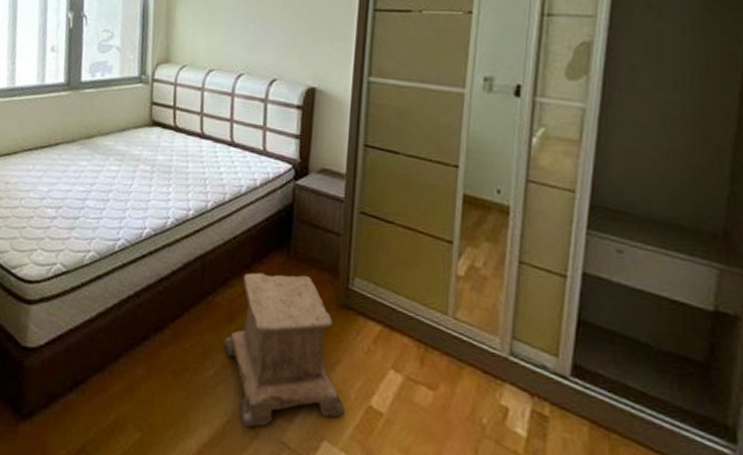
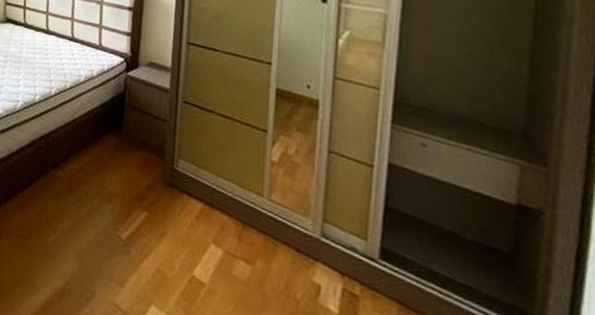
stool: present [223,272,345,427] -> none [64,151,171,289]

